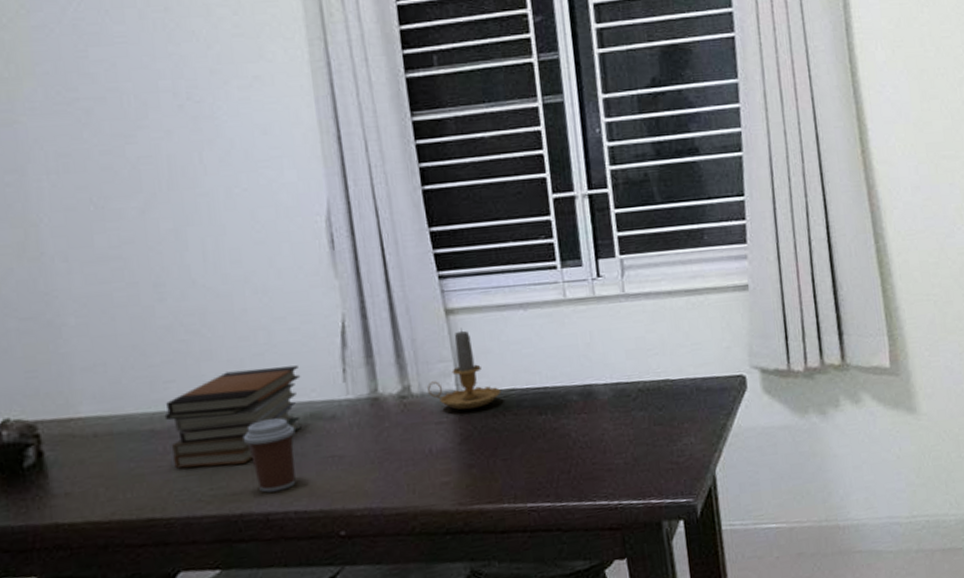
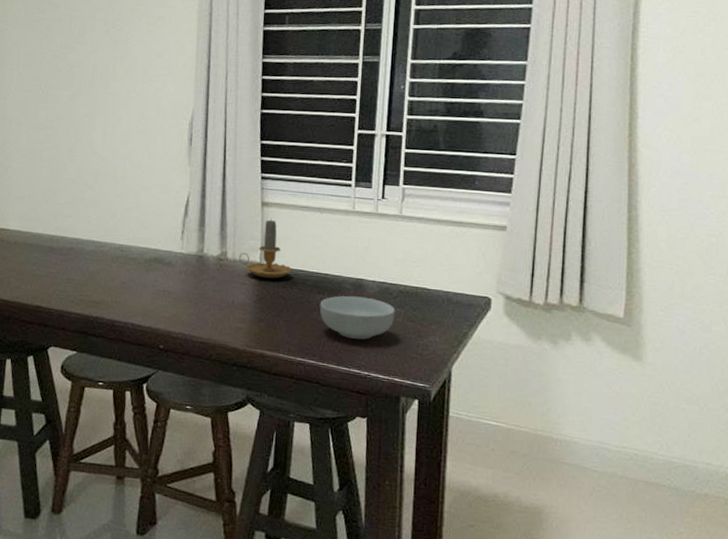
book stack: present [164,365,301,469] -> none [60,217,153,283]
coffee cup: present [243,418,296,493] -> none [107,255,142,307]
cereal bowl: none [543,406,639,464] -> present [319,295,395,340]

